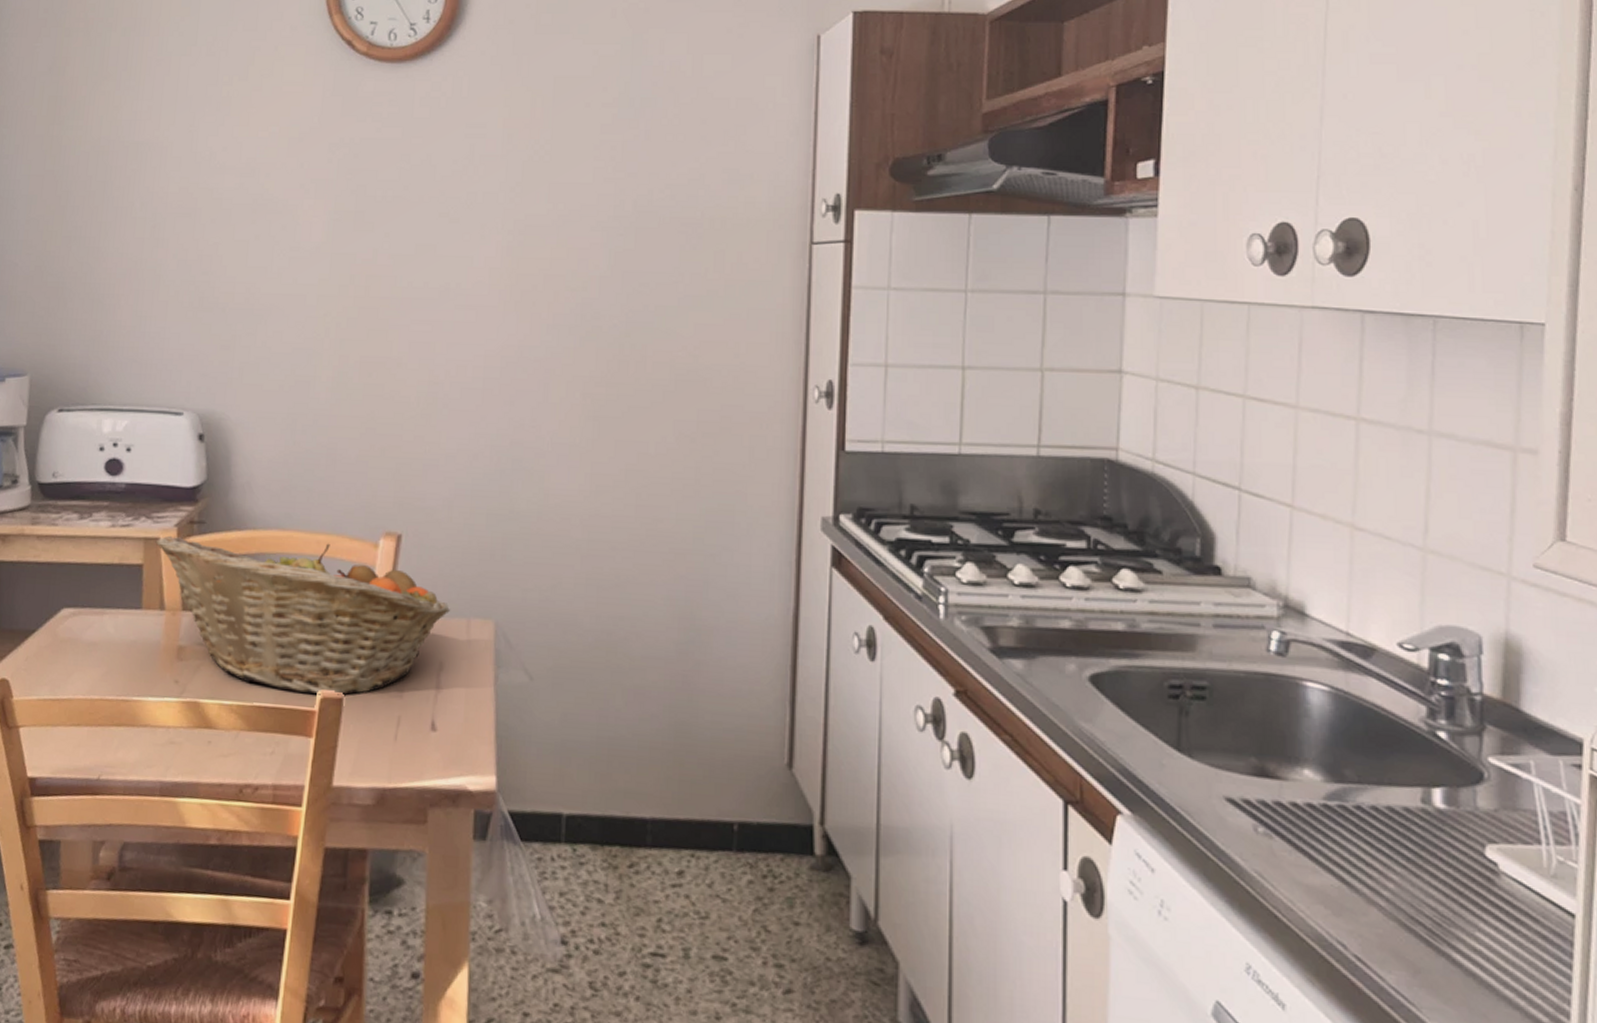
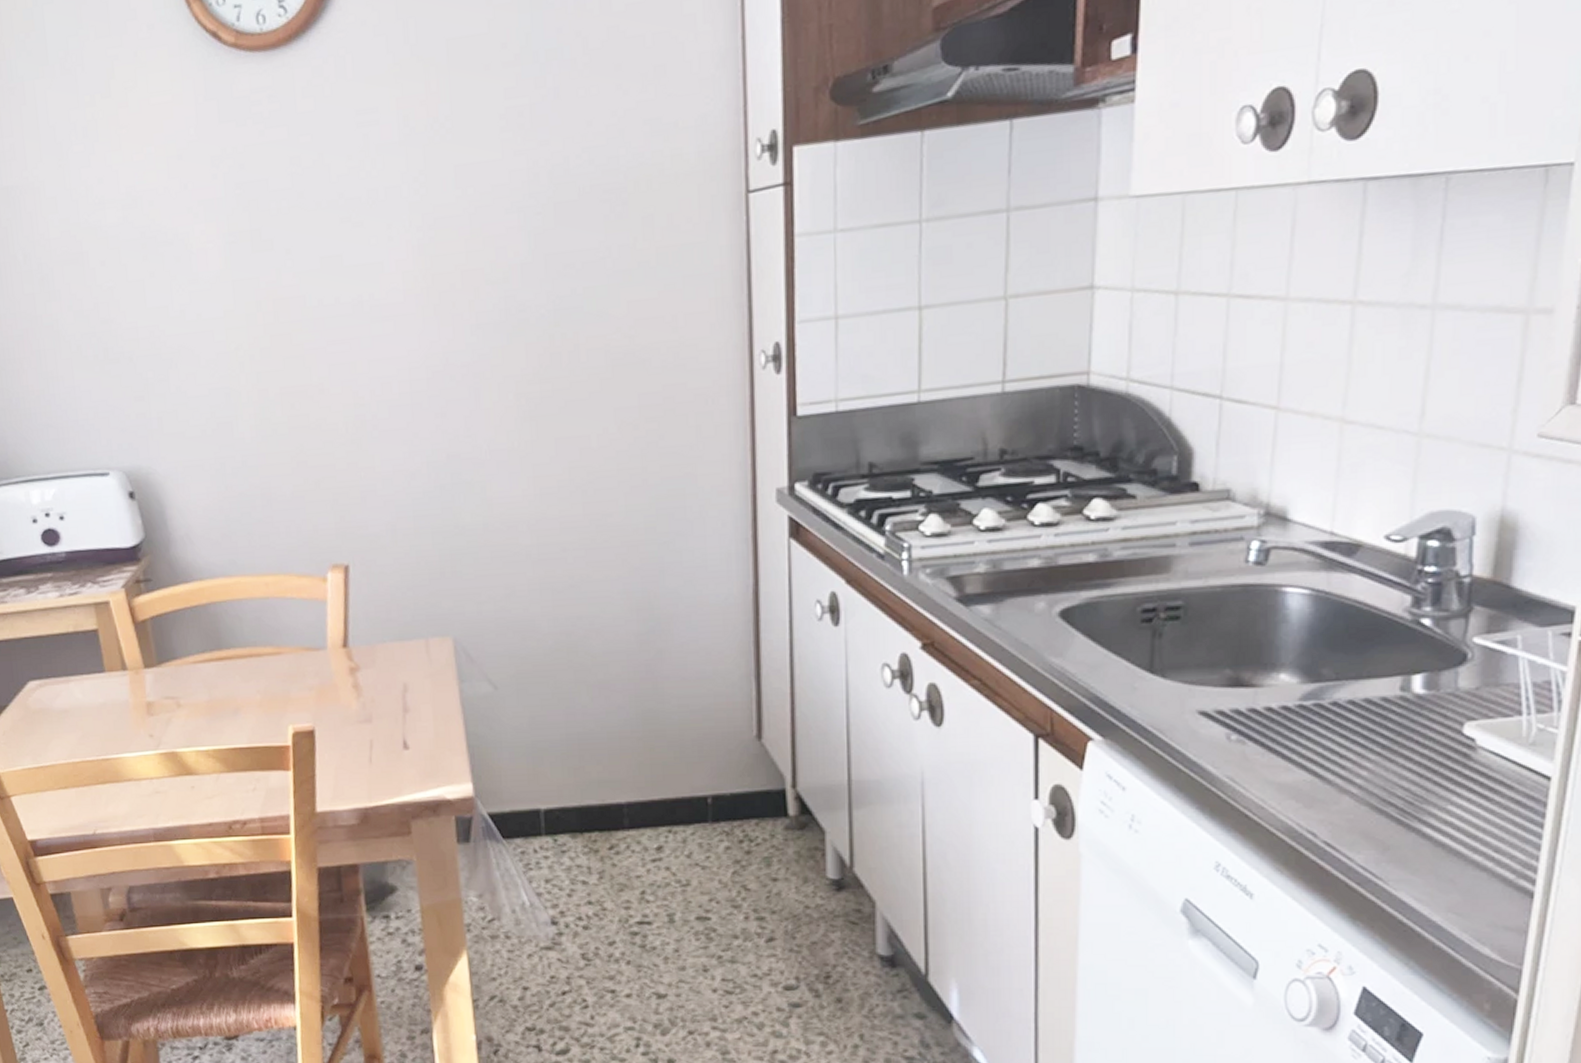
fruit basket: present [155,535,450,696] -> none [105,583,407,731]

